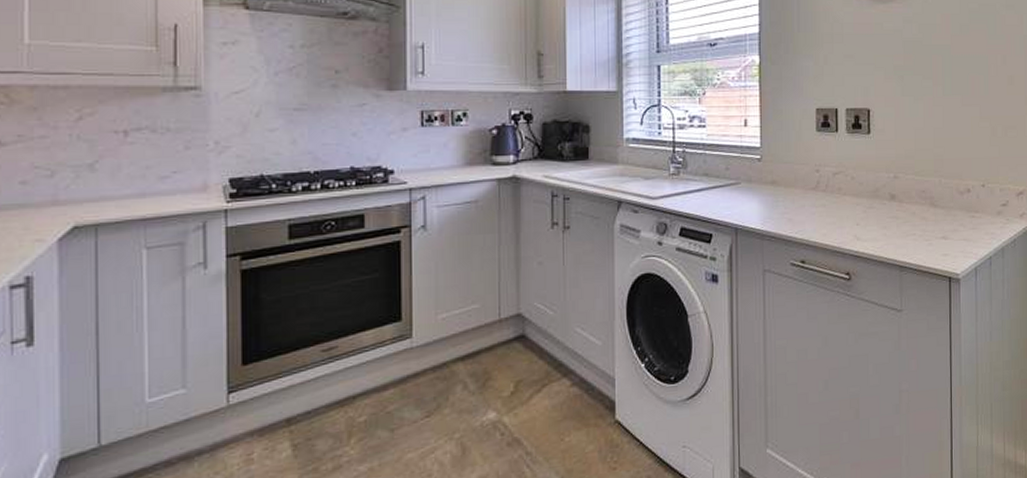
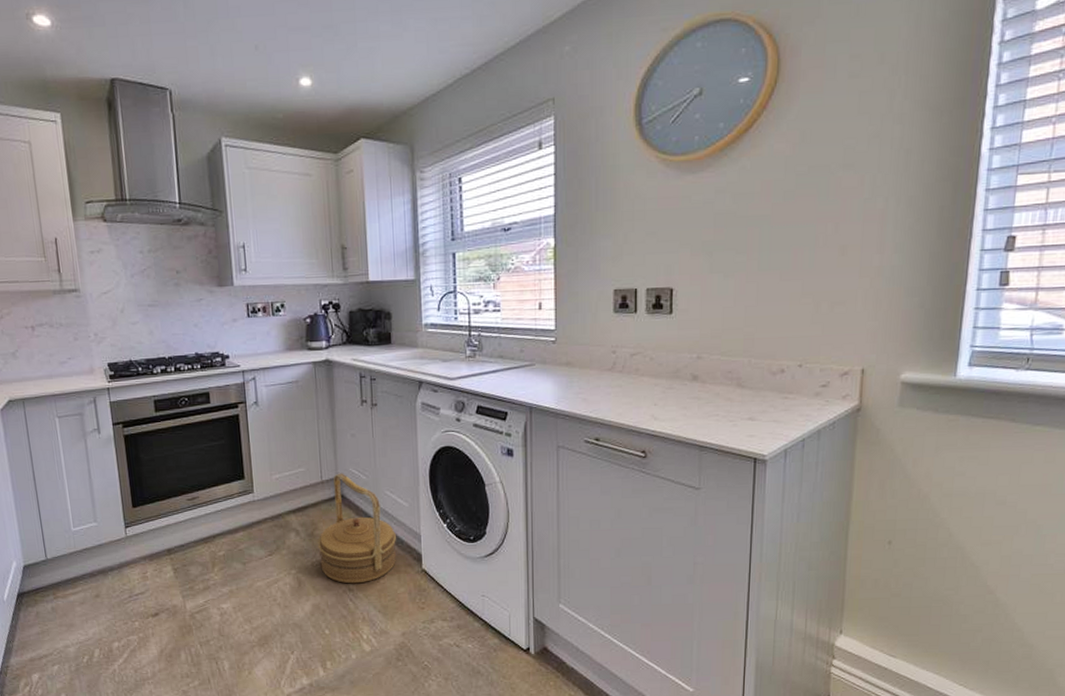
woven basket: none [490,308,586,446] -> present [318,473,396,584]

